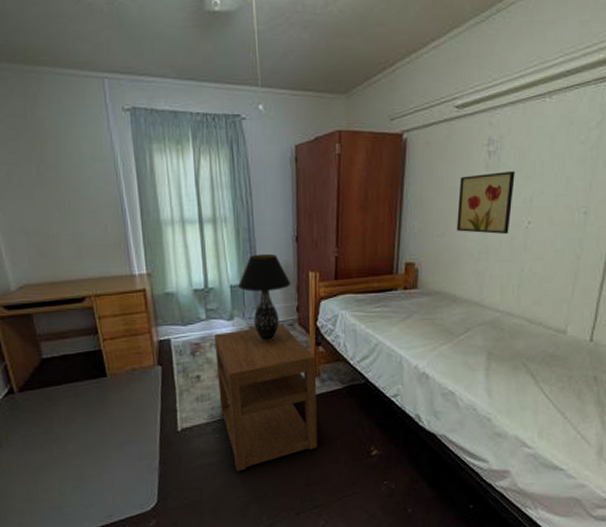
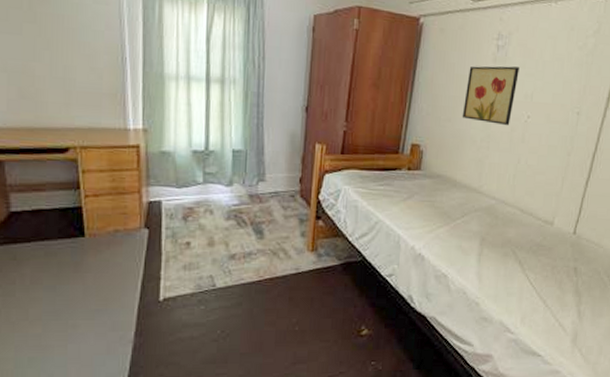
nightstand: present [214,323,318,472] -> none [208,194,315,347]
table lamp: present [237,253,291,342] -> none [240,120,297,212]

